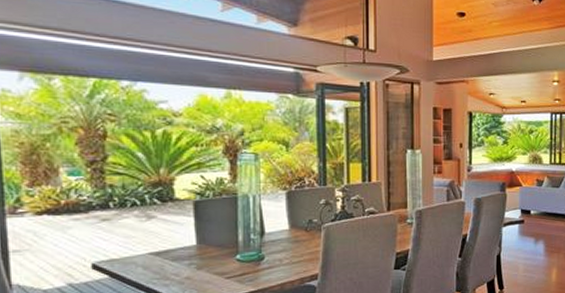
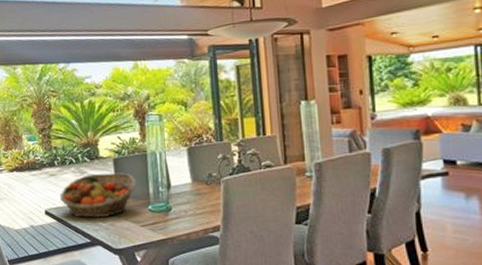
fruit basket: none [116,217,222,272] -> present [60,172,136,218]

